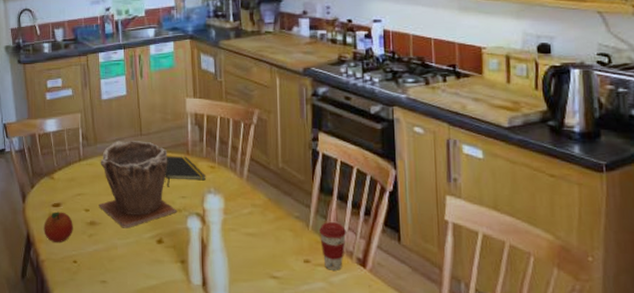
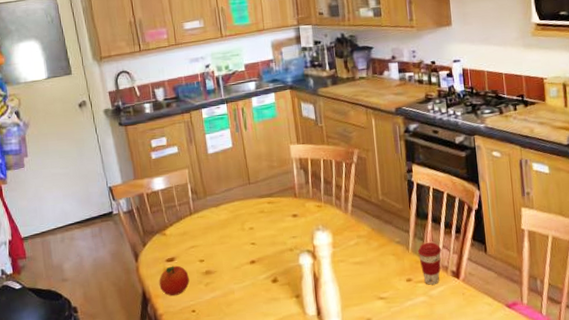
plant pot: present [99,141,176,228] -> none [211,189,288,273]
notepad: present [165,156,206,187] -> none [274,199,314,230]

